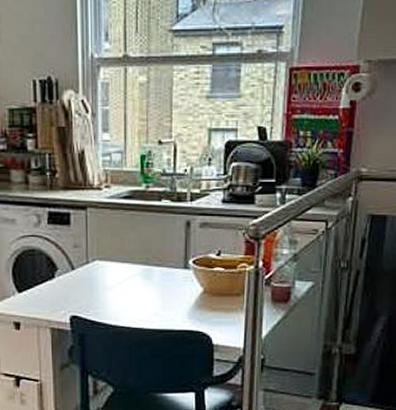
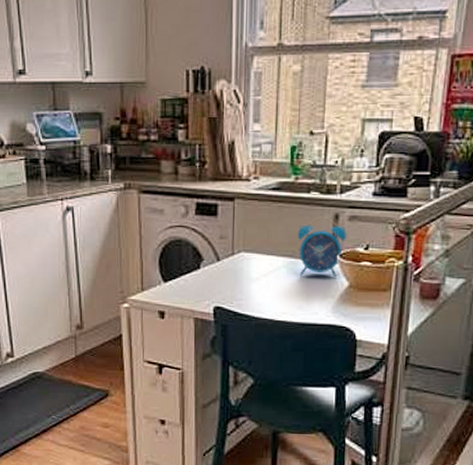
alarm clock: none [150,224,199,284] -> present [297,216,347,278]

